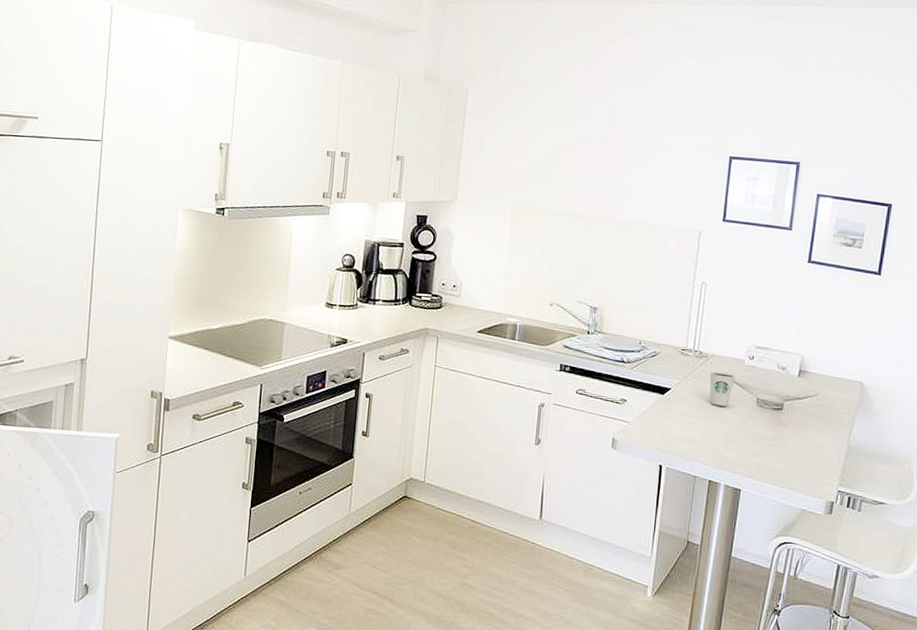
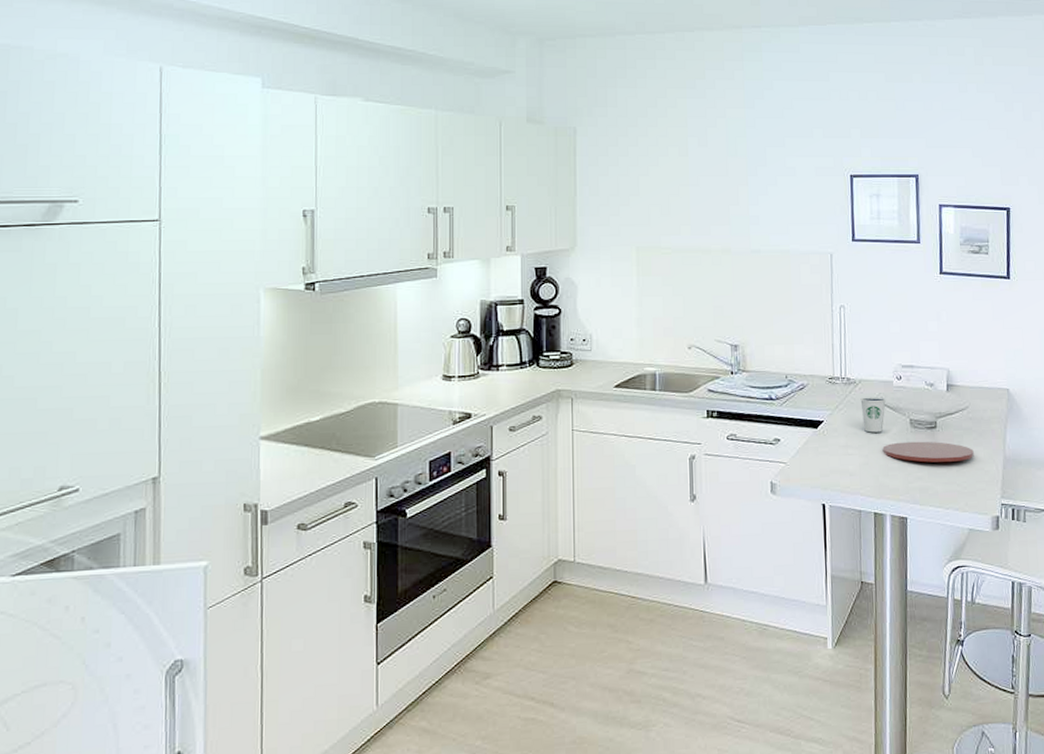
plate: none [725,418,818,445] -> present [882,441,974,463]

